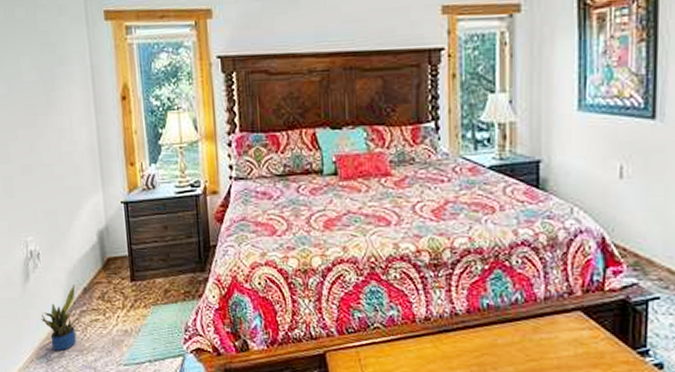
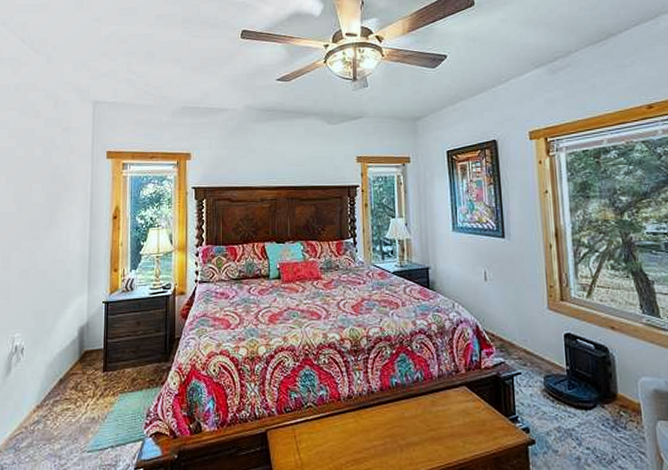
potted plant: present [41,285,79,351] -> none [15,376,52,440]

